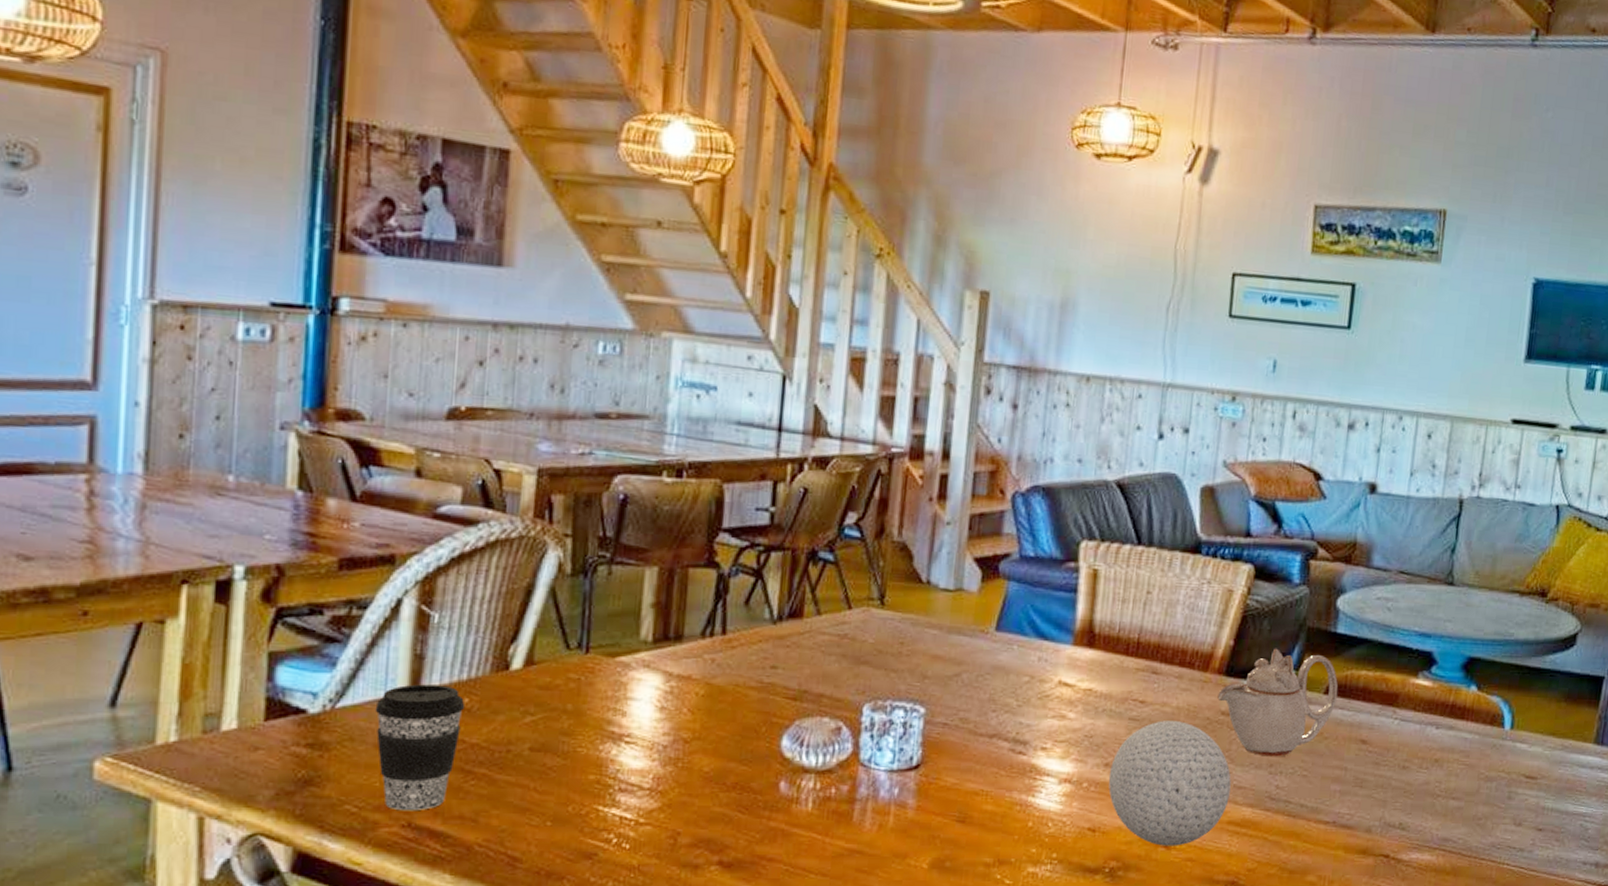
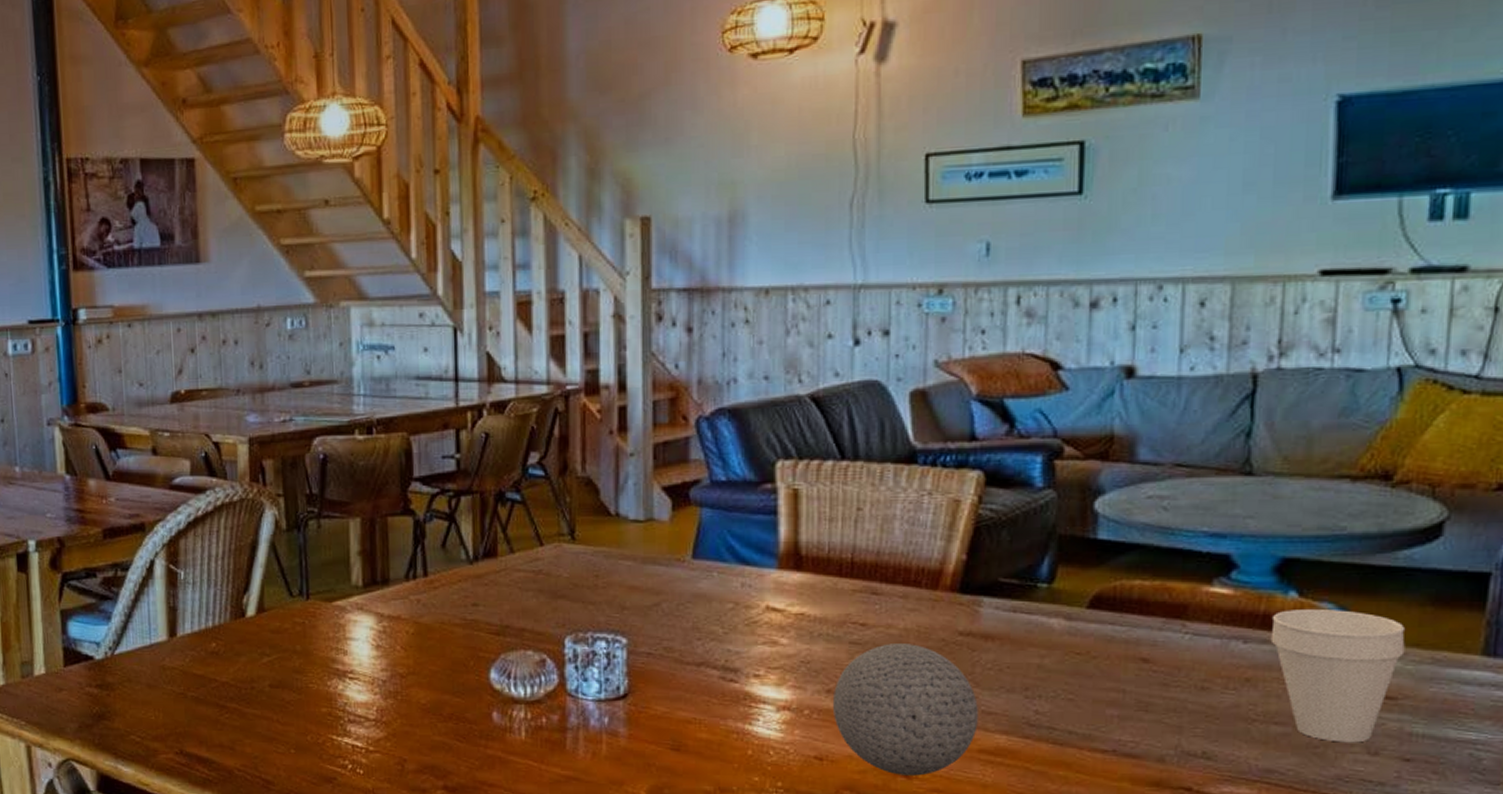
coffee cup: present [375,684,466,811] -> none [144,632,214,741]
teapot: present [1217,648,1339,757] -> none [953,560,1106,680]
cup: none [1455,700,1546,816] -> present [1270,608,1405,743]

